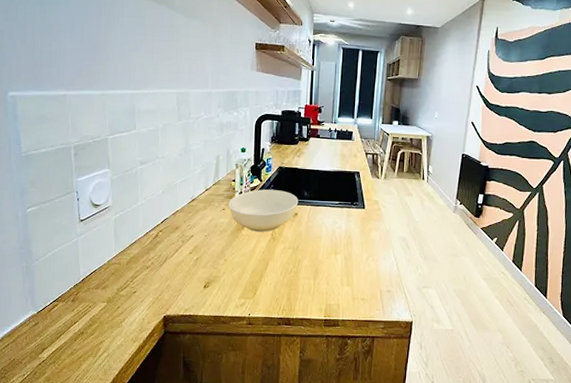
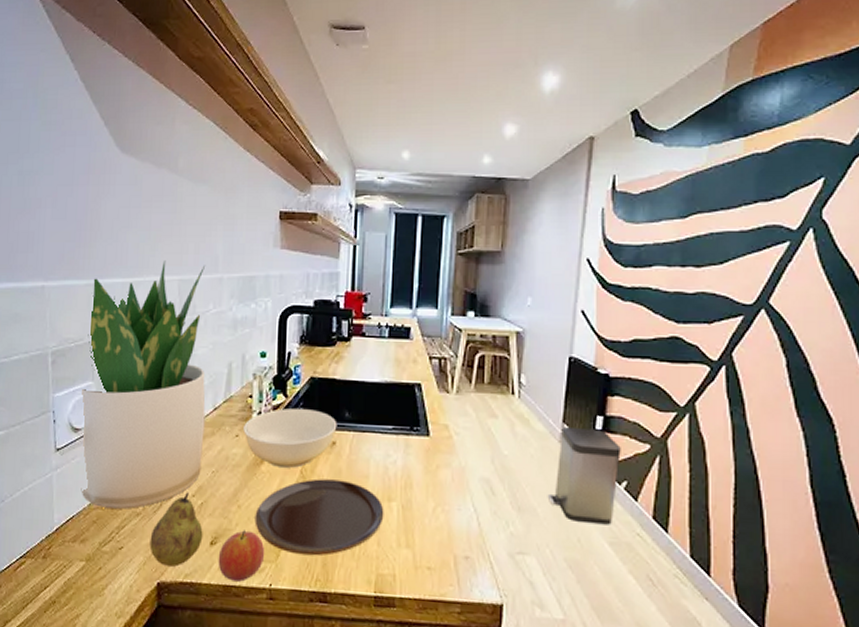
planter: none [100,77,199,264] -> present [81,260,206,509]
fruit: none [157,250,198,304] -> present [149,492,203,567]
fruit: none [210,277,245,313] -> present [218,530,265,582]
plate: none [237,239,332,293] -> present [255,478,384,556]
pedal bin: none [444,201,494,267] -> present [547,426,621,525]

